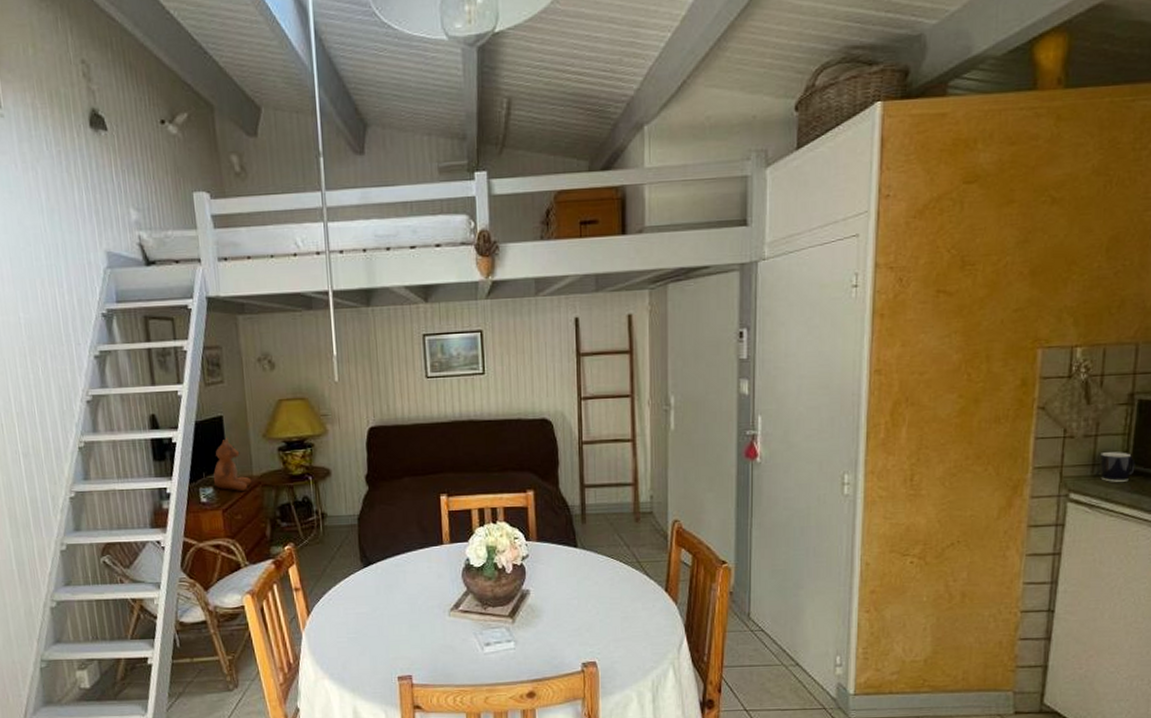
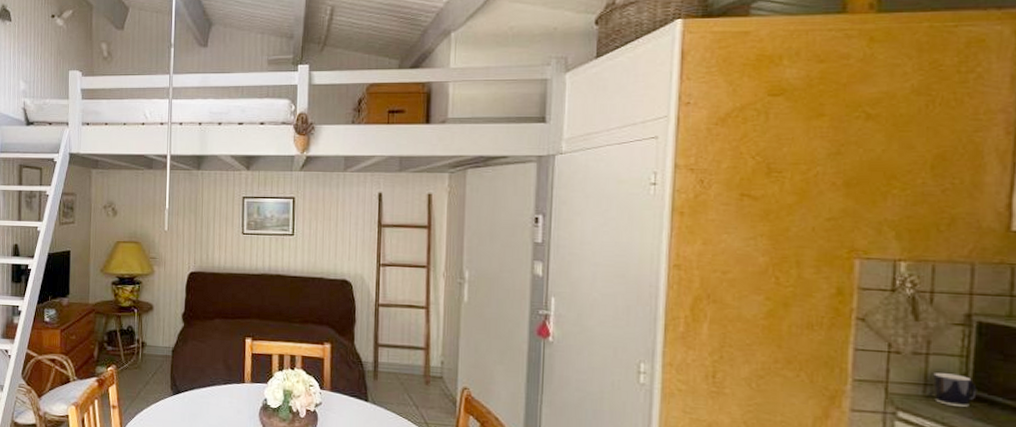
teddy bear: present [213,437,252,492] -> none [56,268,87,316]

